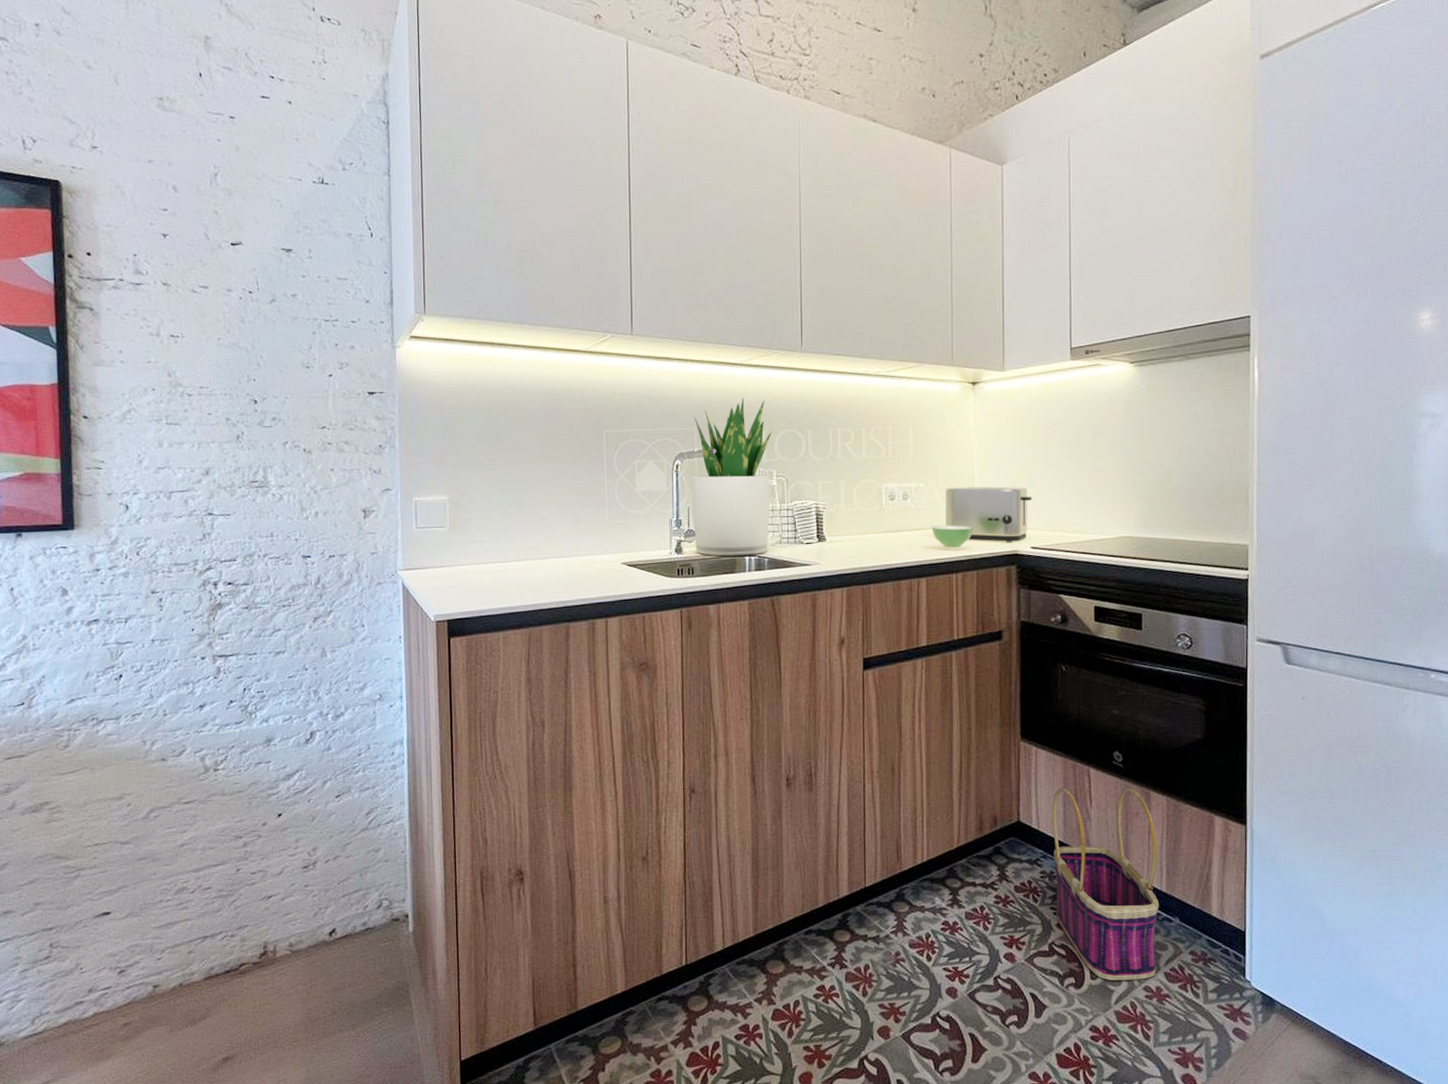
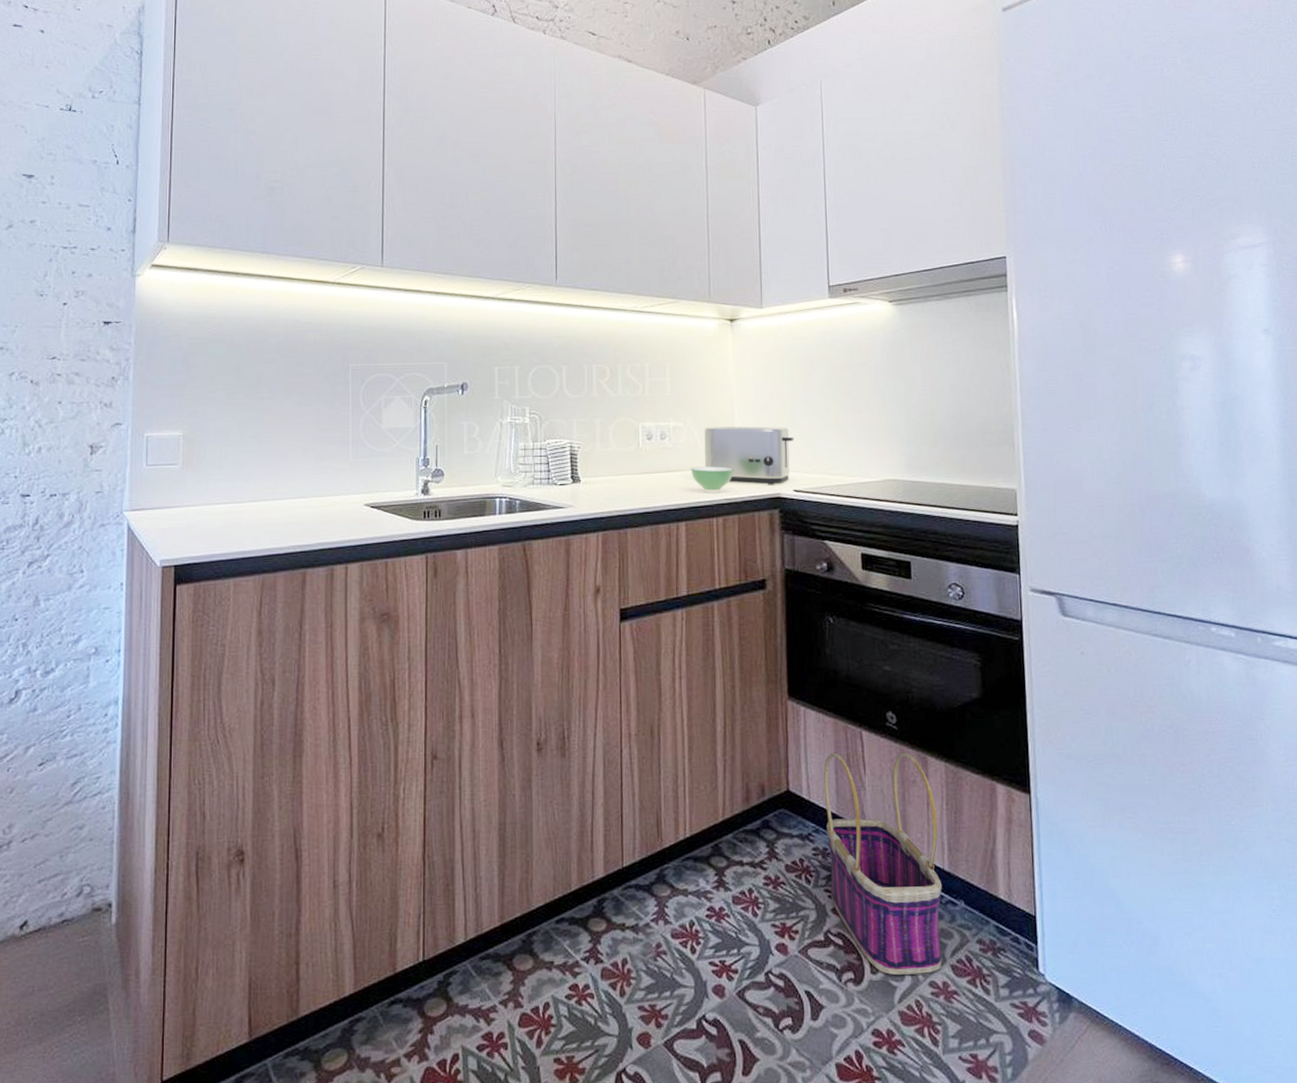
planter: present [692,398,773,557] -> none [440,332,526,498]

